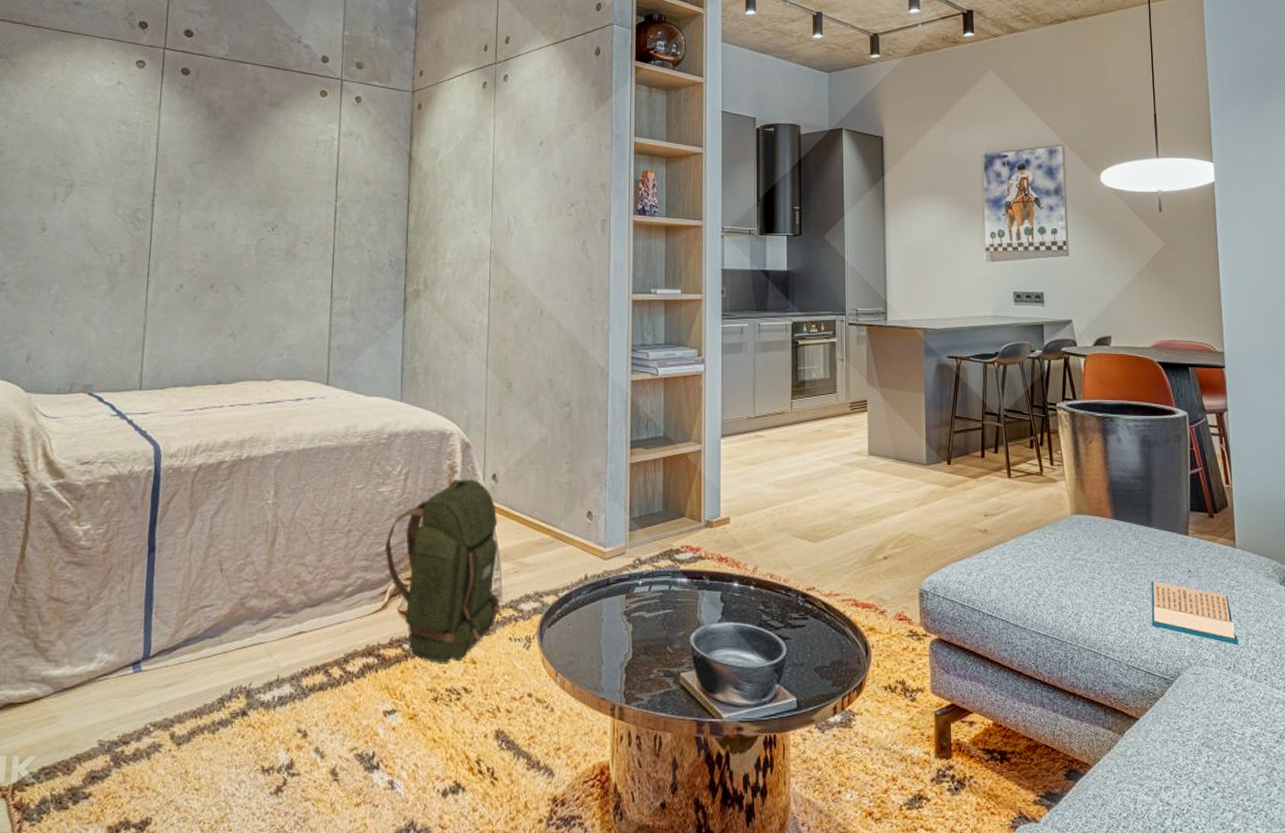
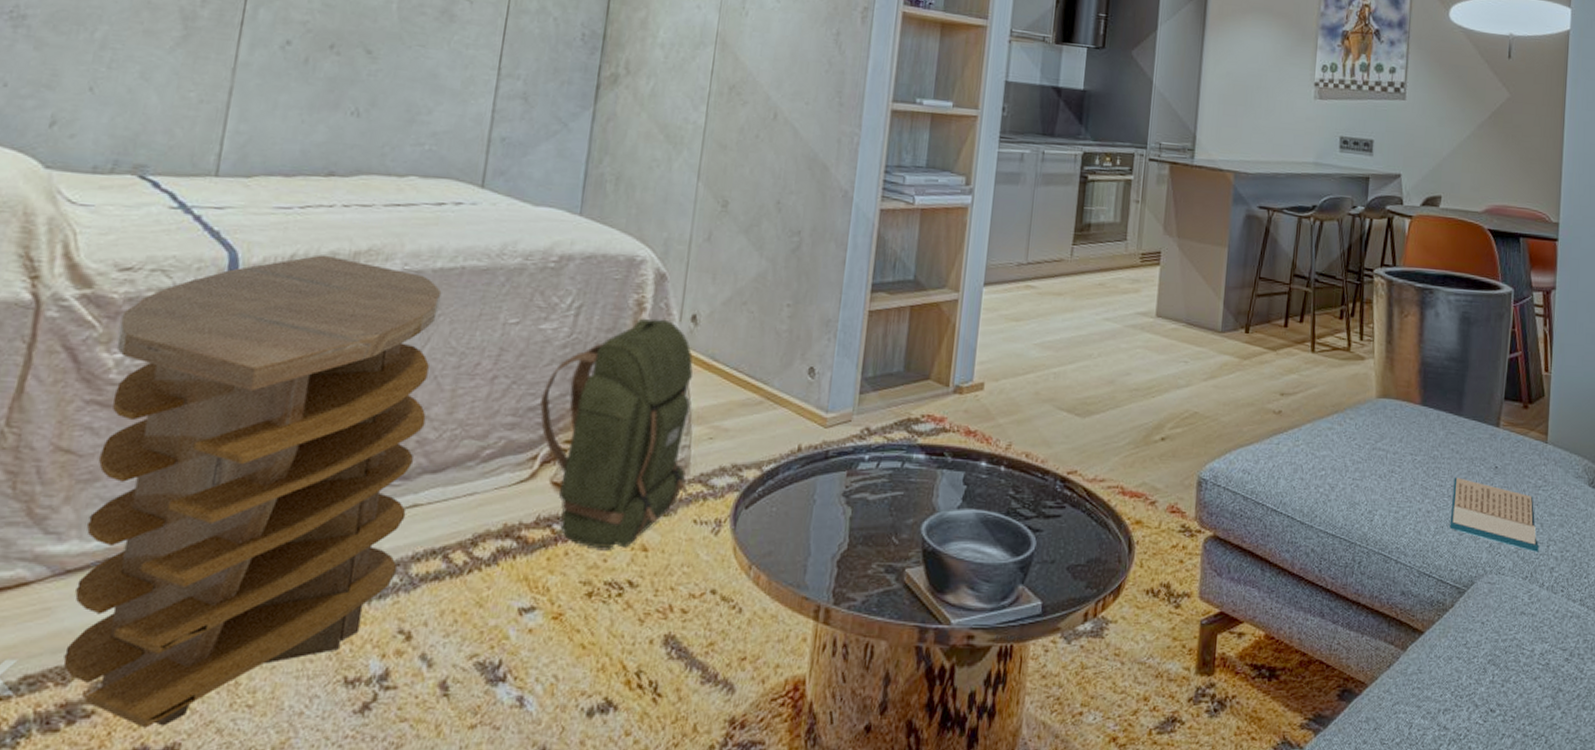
side table: none [67,444,306,806] -> present [63,254,442,728]

